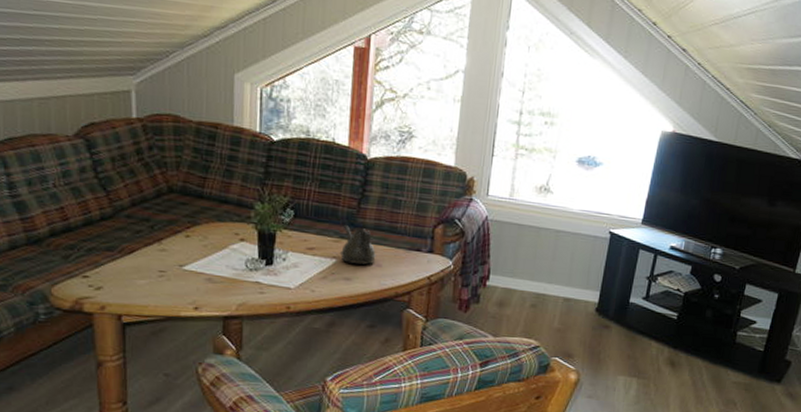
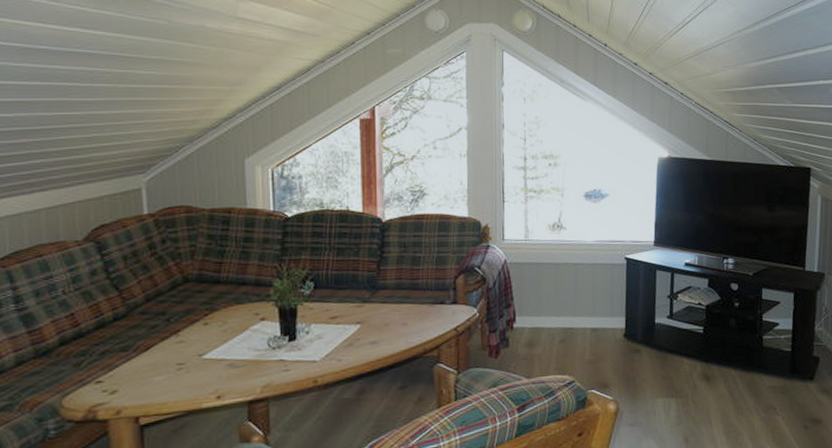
teapot: present [339,224,376,265] -> none [363,288,400,327]

